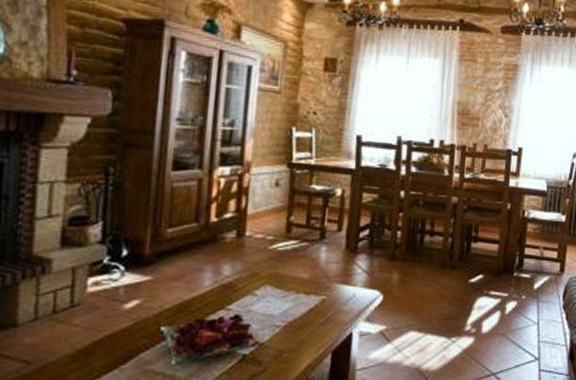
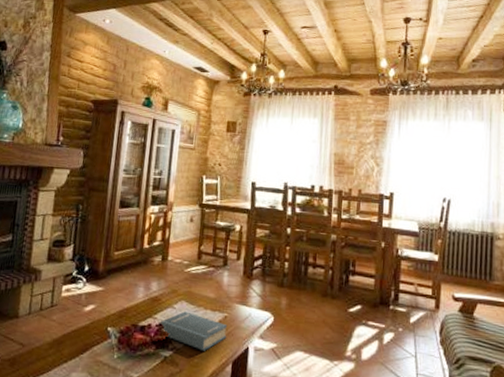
book: none [235,298,326,343] -> present [159,311,228,351]

